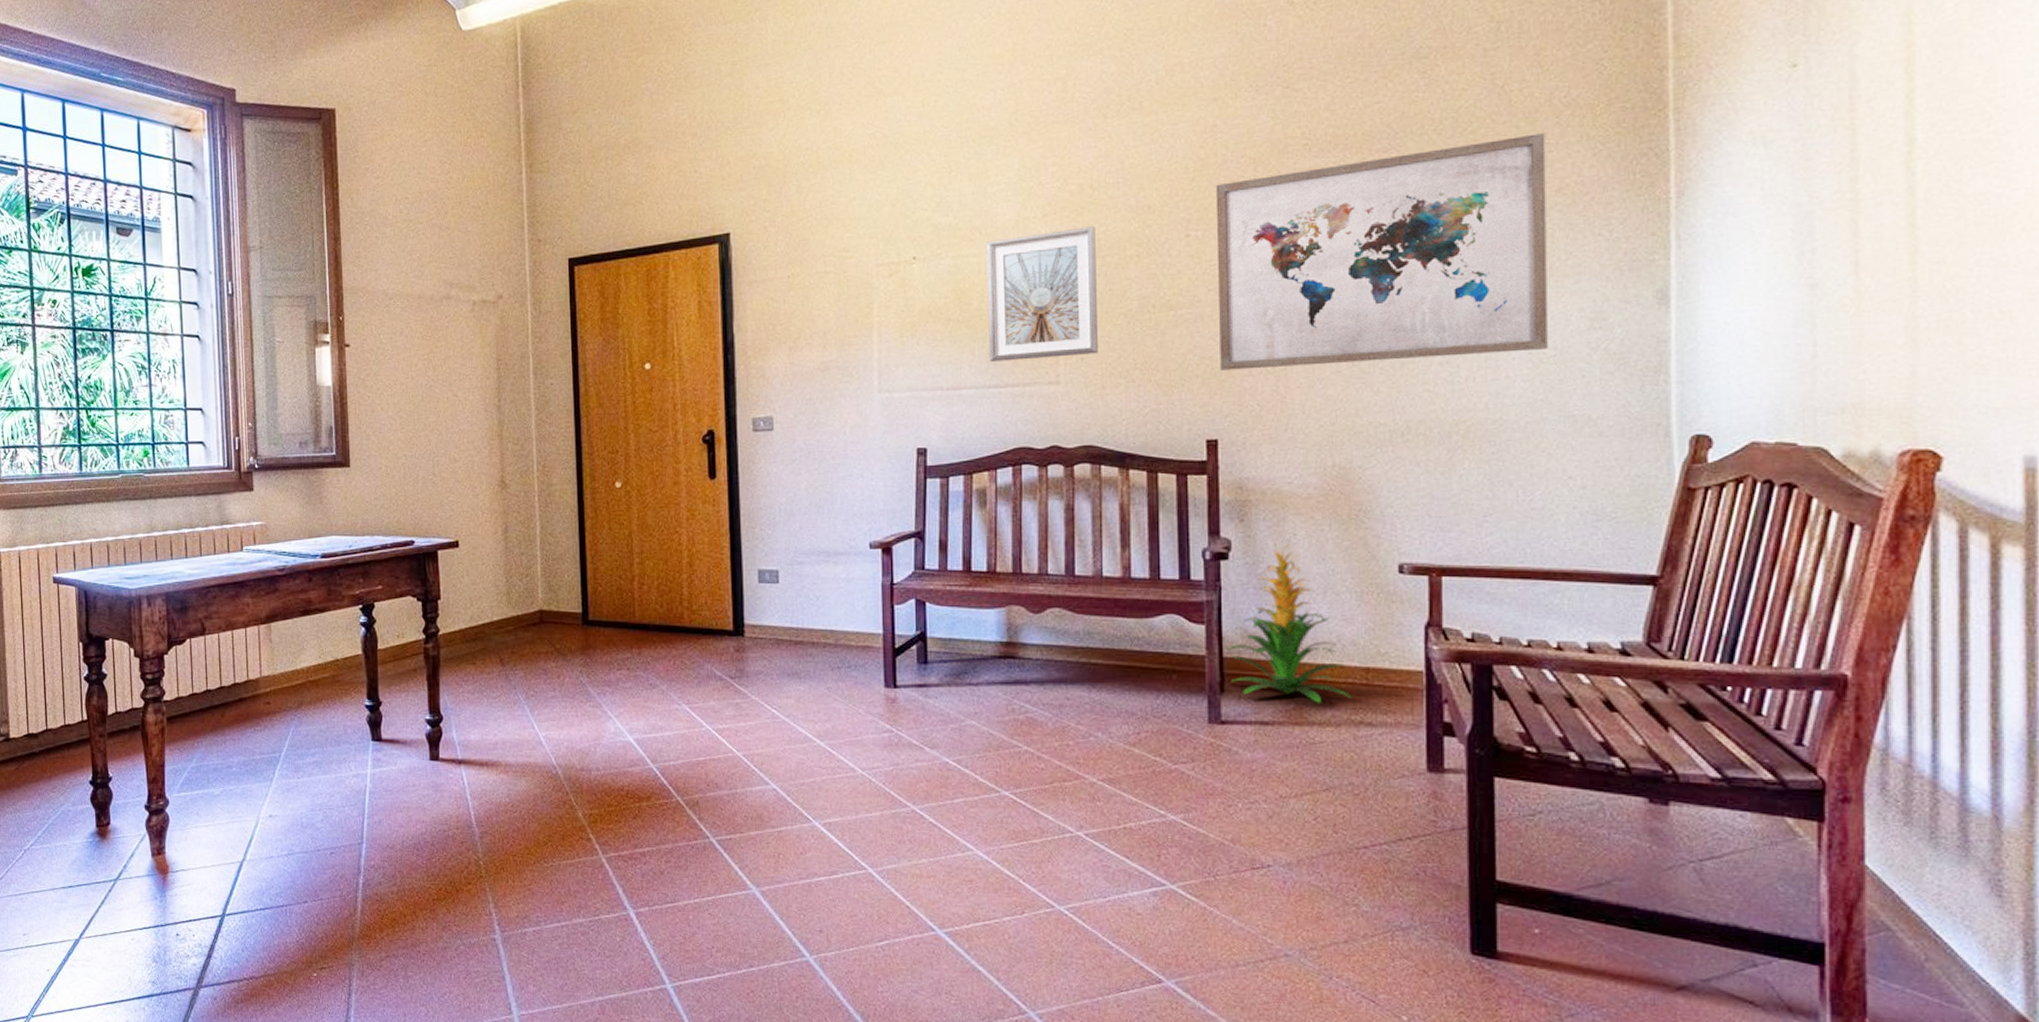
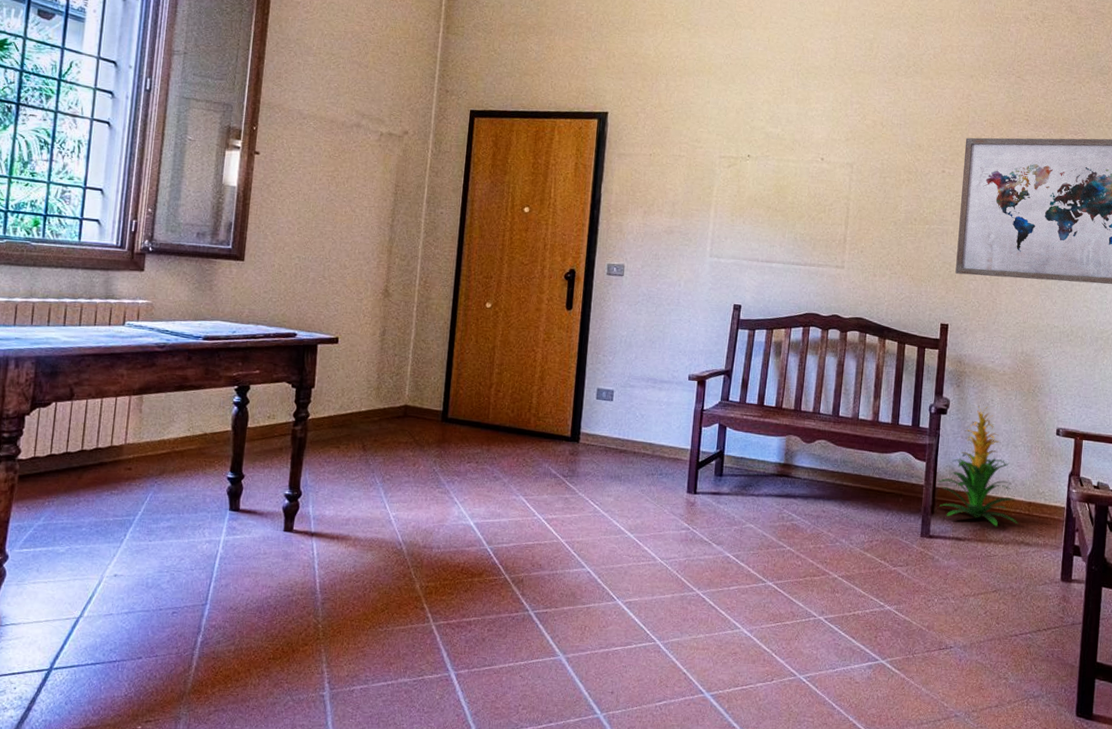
picture frame: present [987,226,1098,362] -> none [795,152,881,249]

